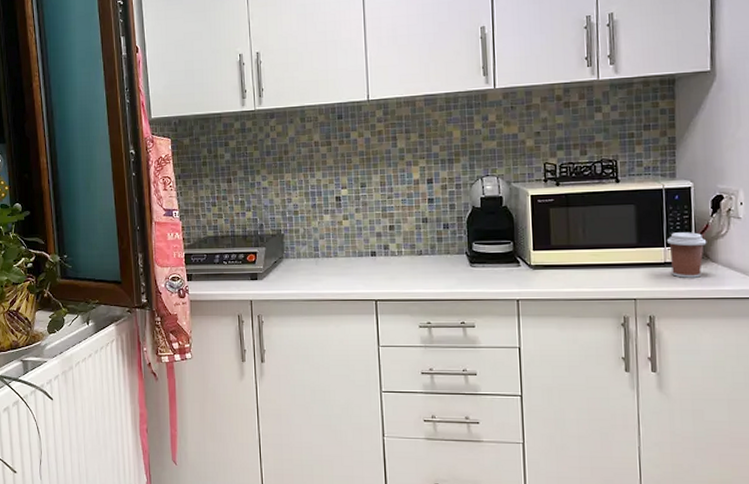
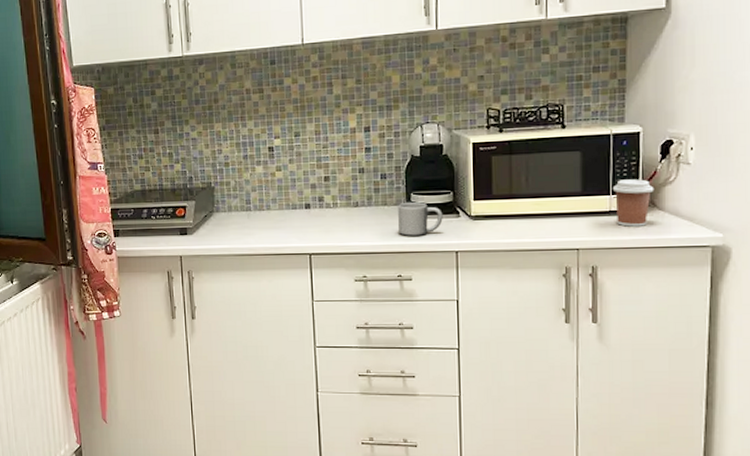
mug: none [460,252,504,285] -> present [398,202,443,237]

